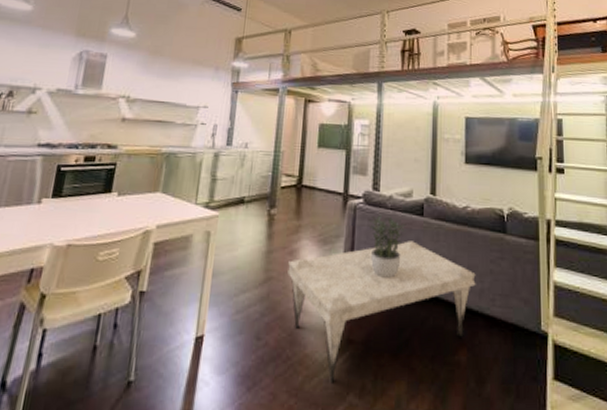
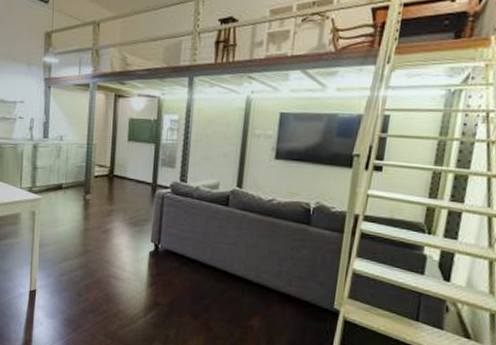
coffee table: present [287,241,476,384] -> none [102,227,276,332]
potted plant: present [368,214,407,278] -> none [175,203,212,257]

